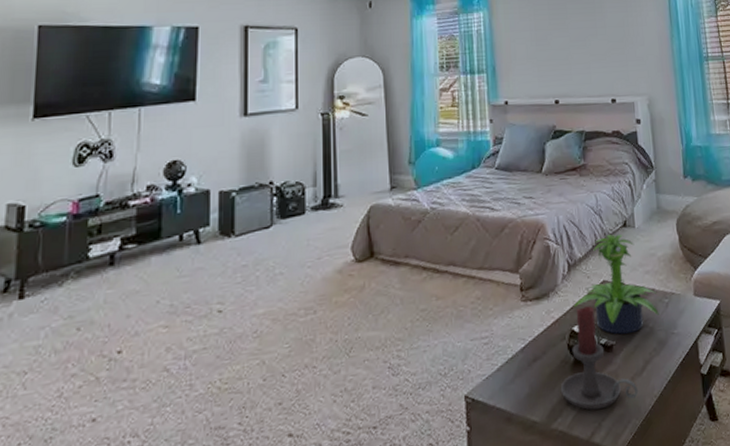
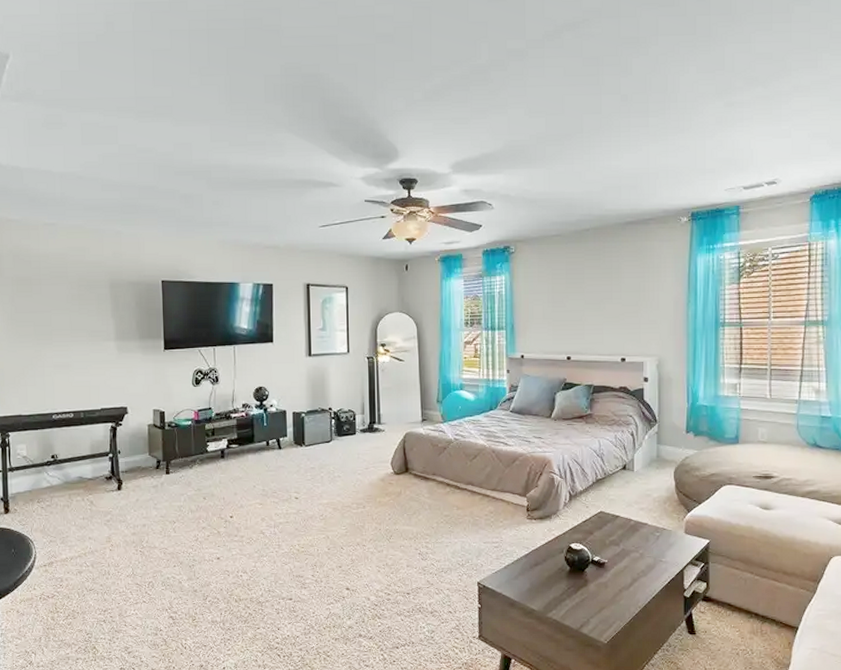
candle holder: present [561,306,639,410] -> none [557,530,625,609]
potted plant: present [574,234,659,335] -> none [573,475,650,555]

